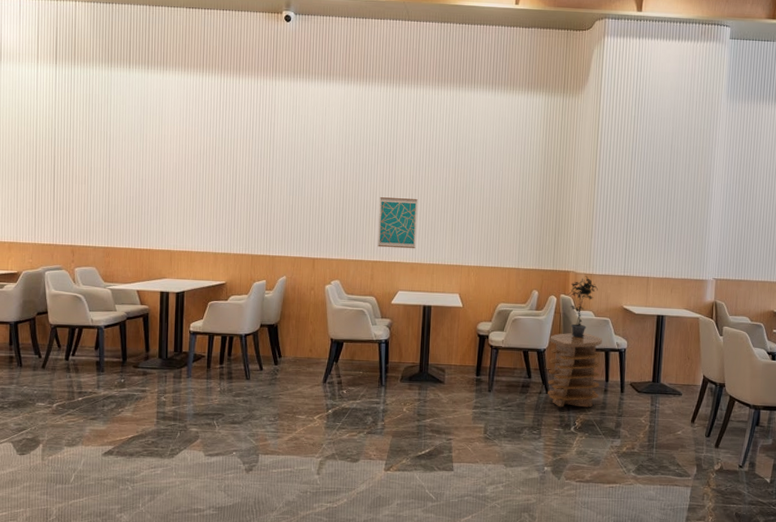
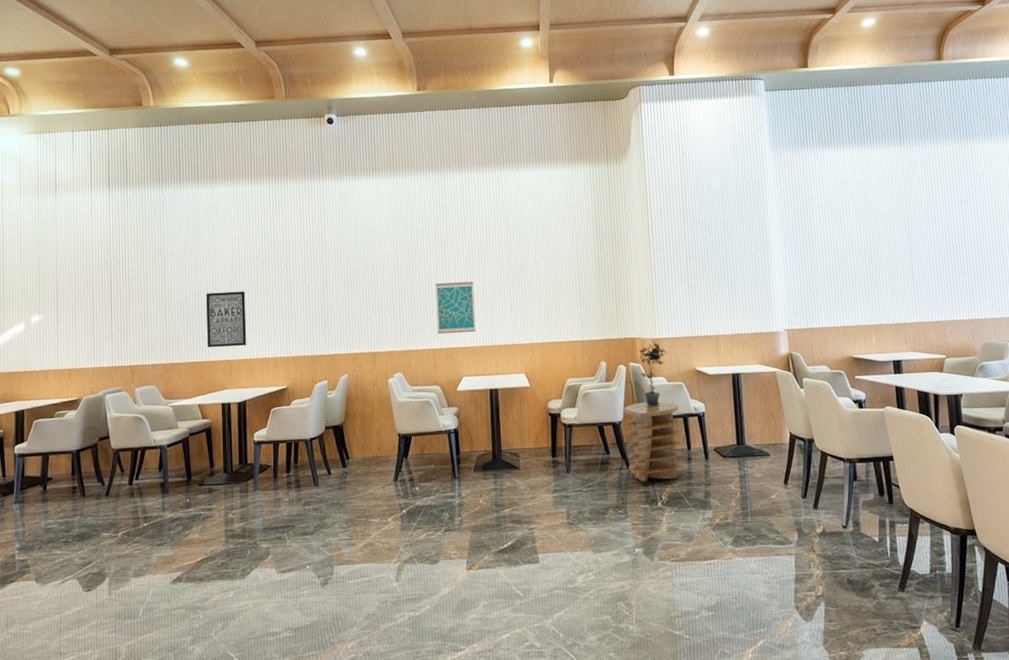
wall art: none [149,181,190,238] -> present [206,291,247,348]

